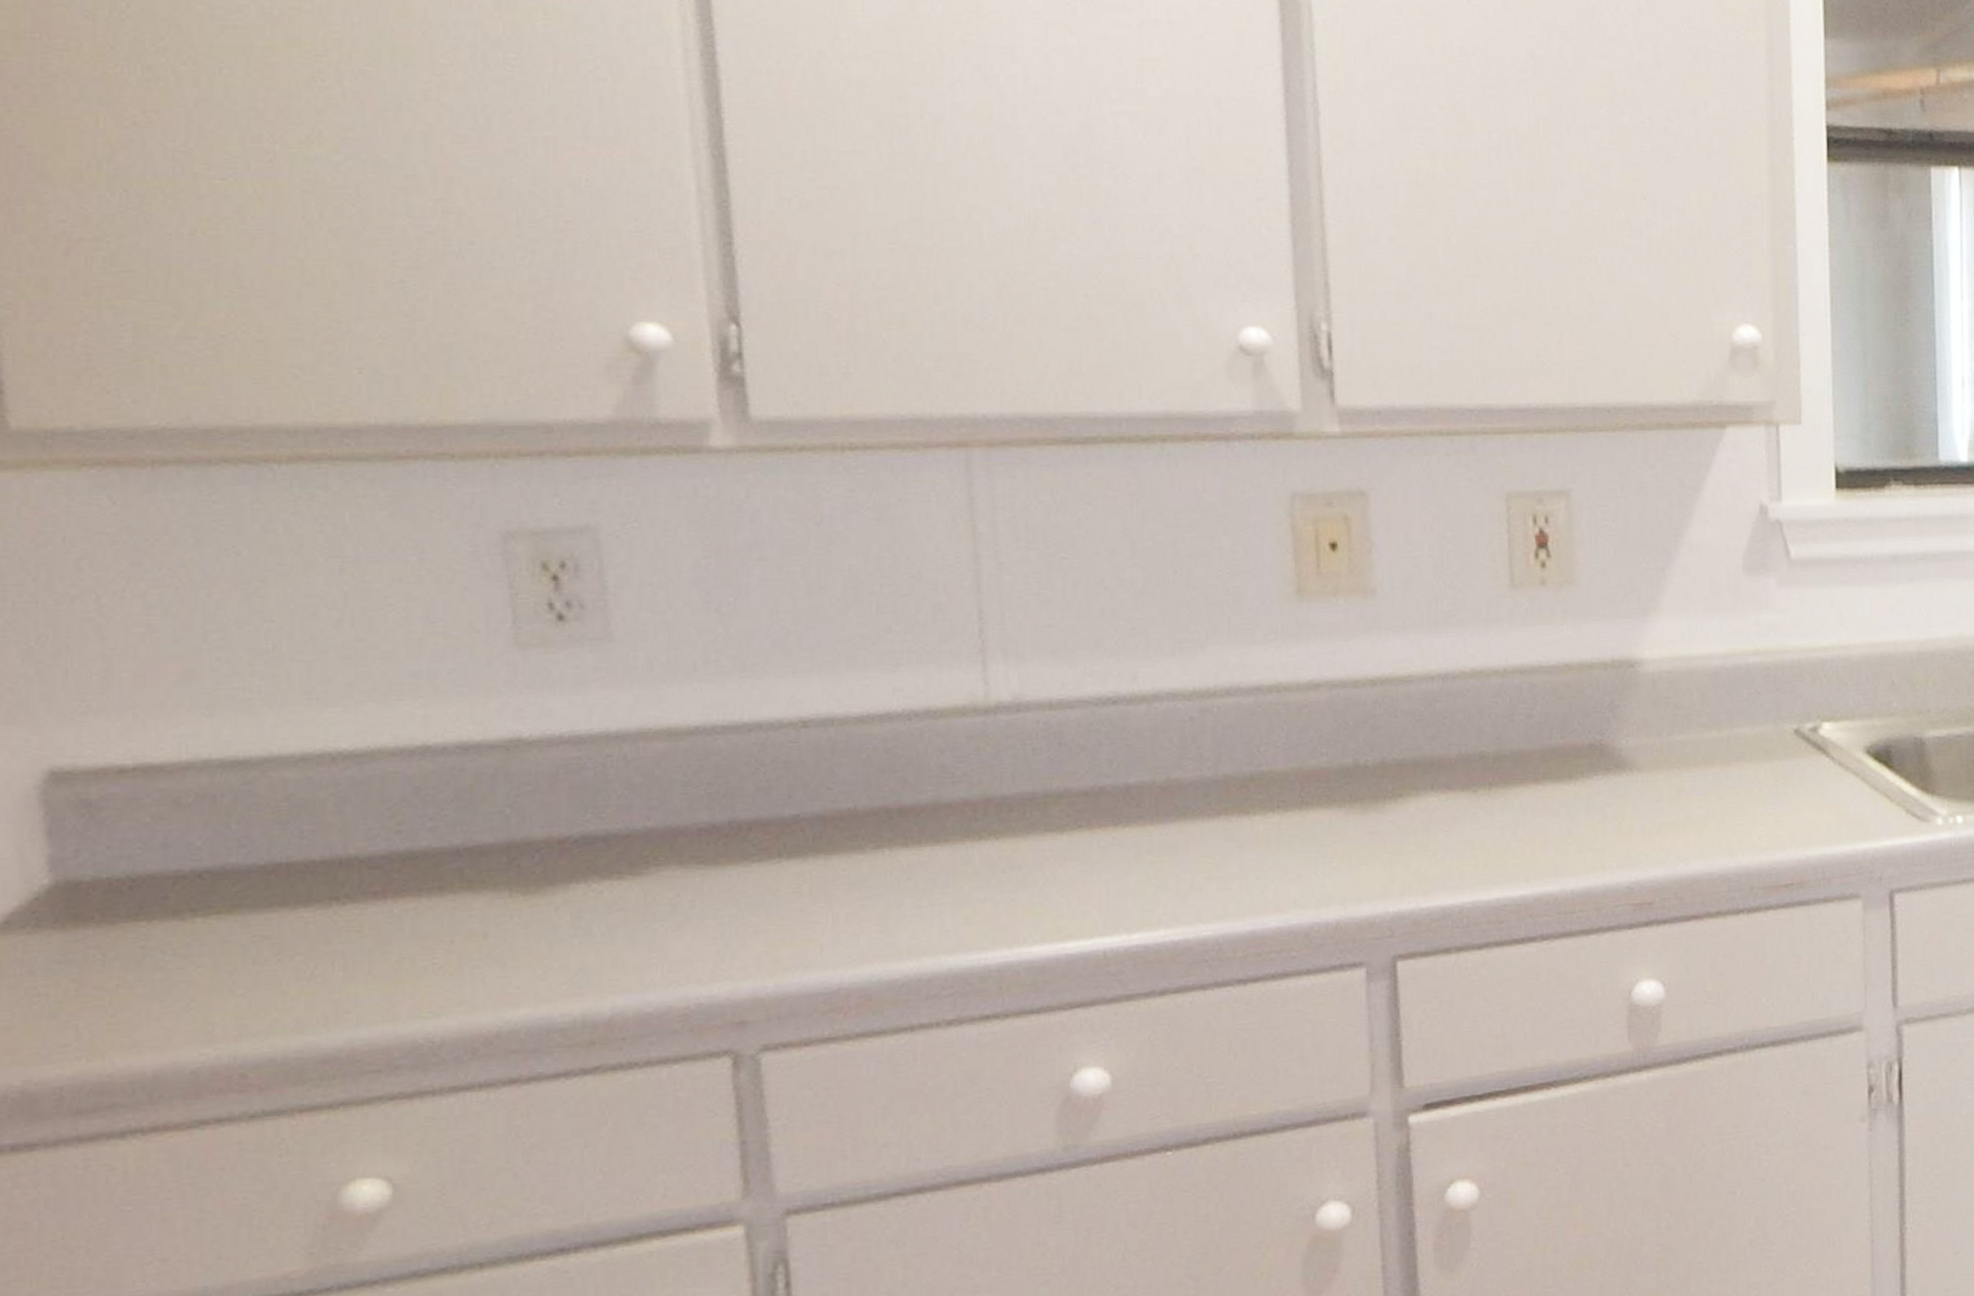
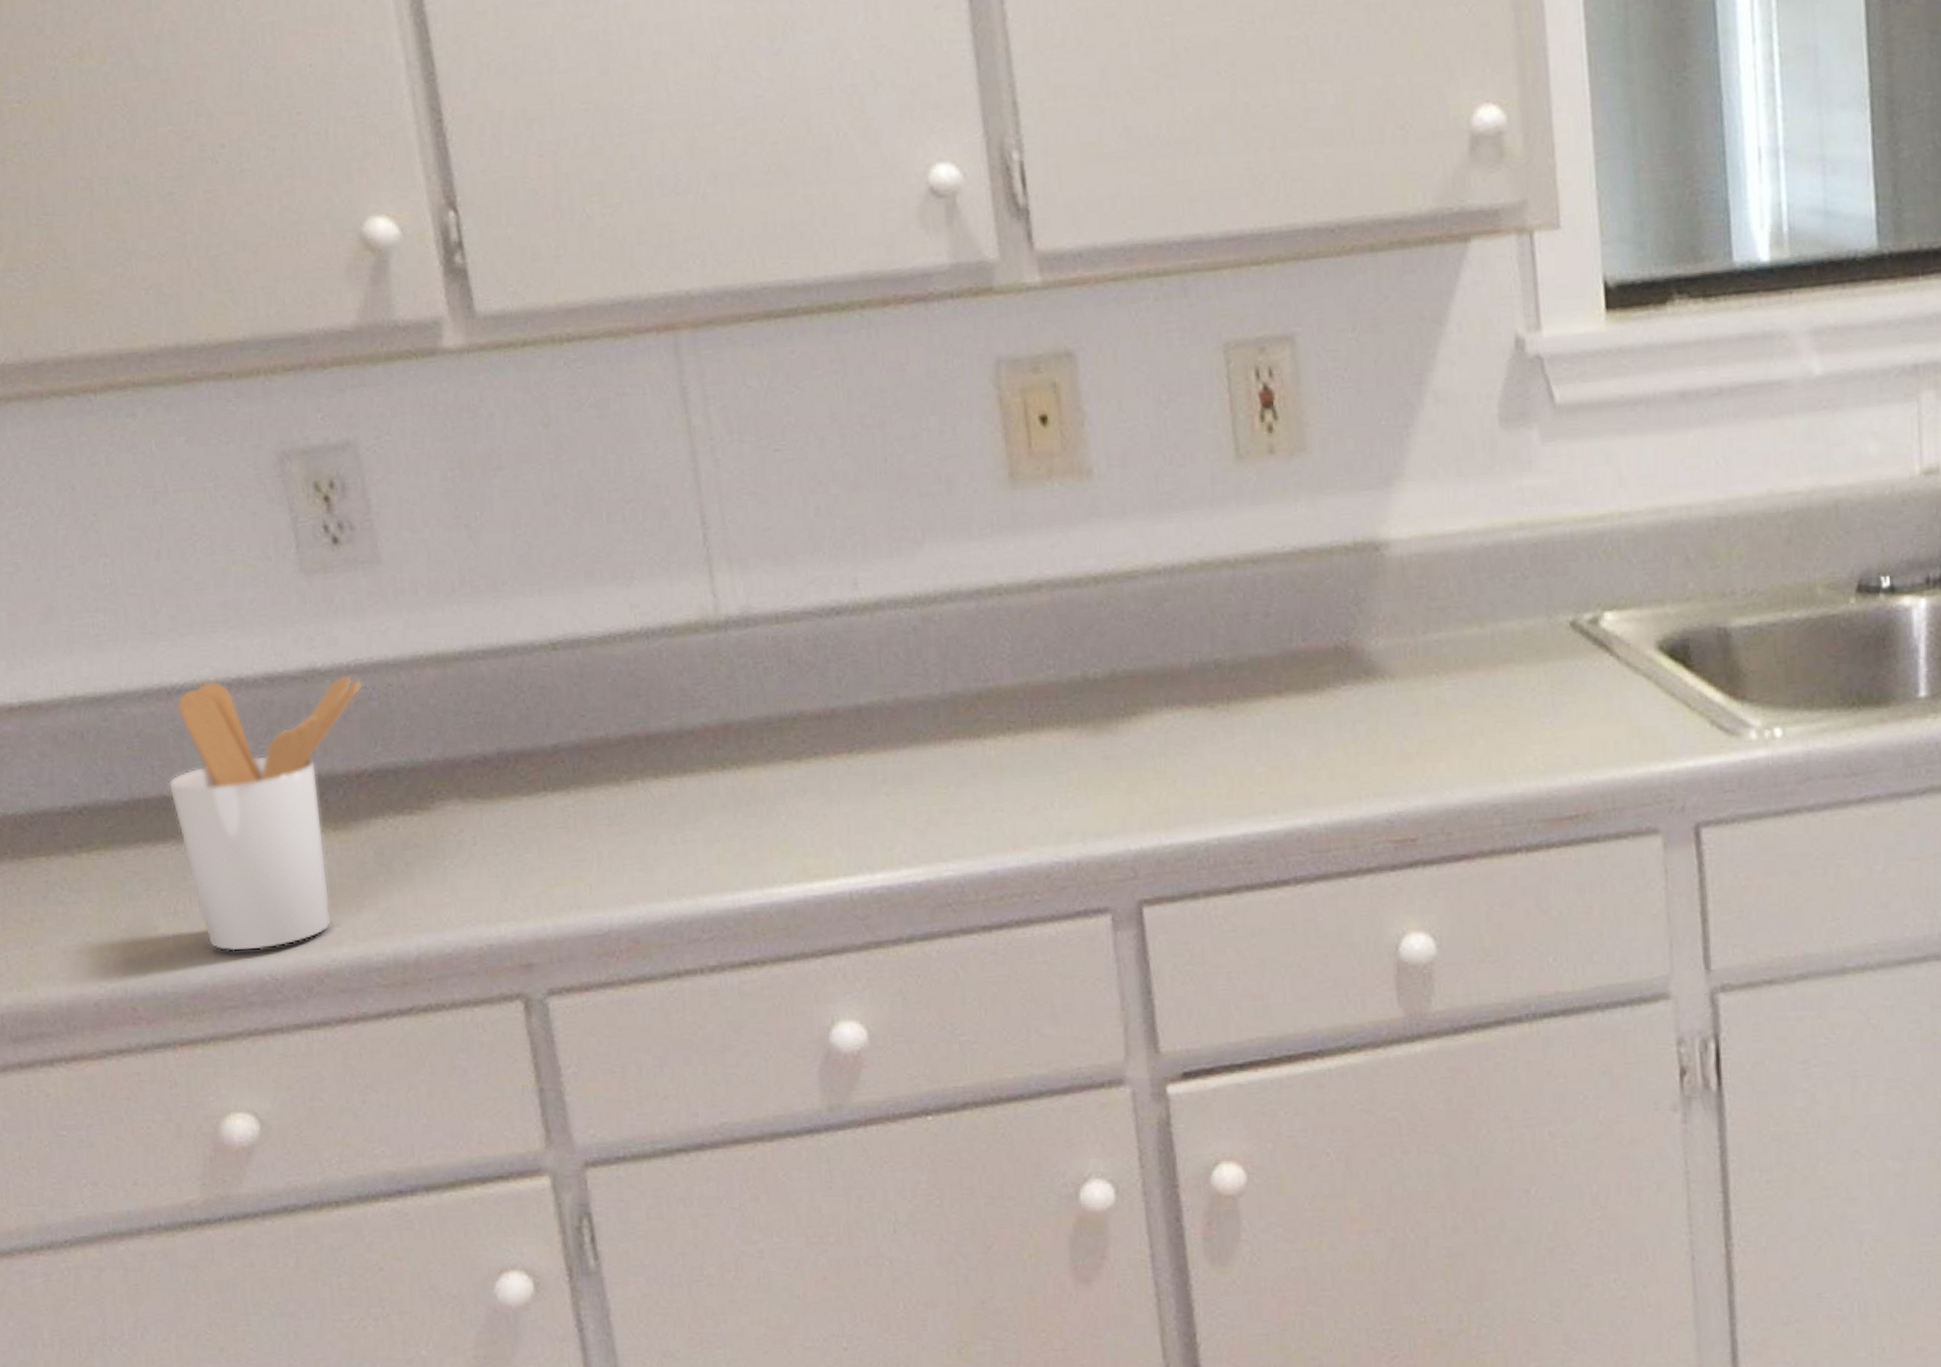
utensil holder: none [319,745,575,1016] -> present [168,674,362,952]

